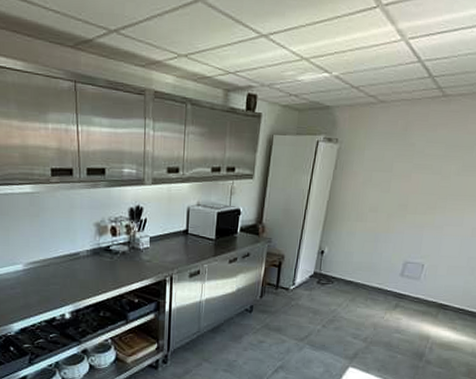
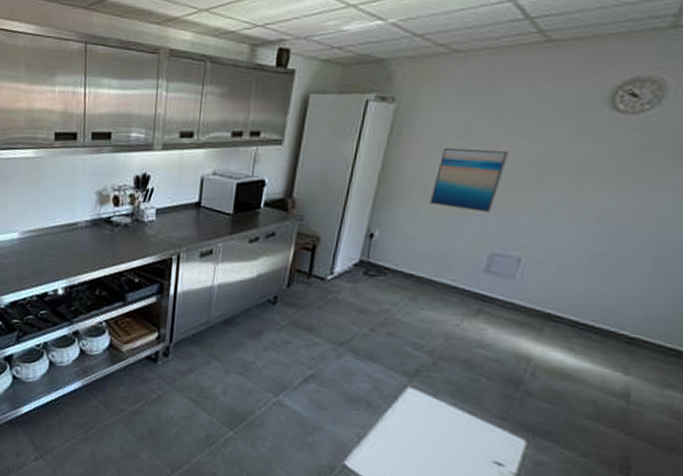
wall art: none [363,180,417,230] -> present [429,147,508,212]

